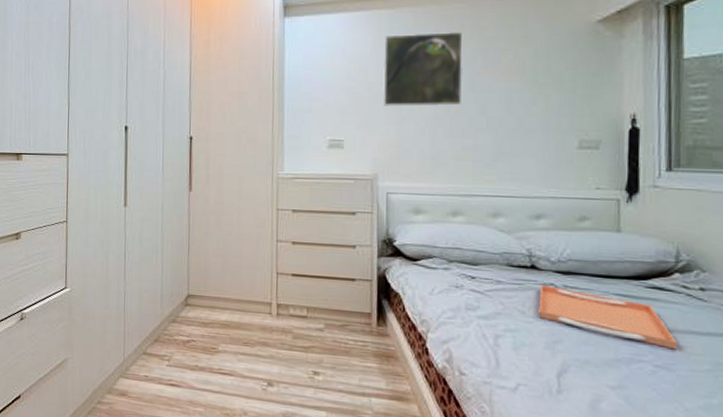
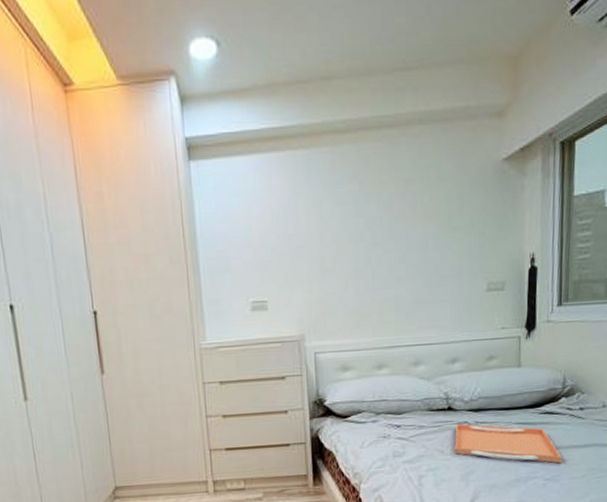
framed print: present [382,32,464,107] -> none [301,174,383,261]

